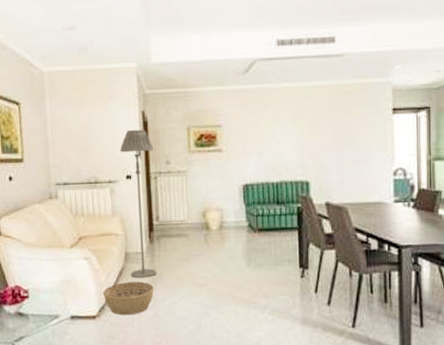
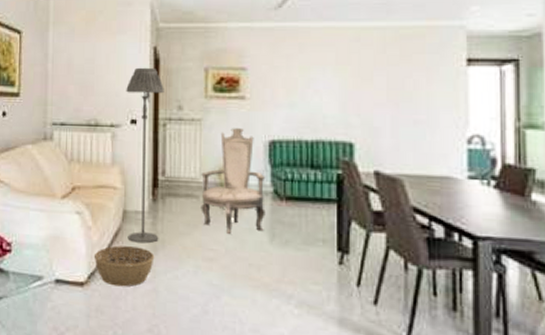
armchair: none [189,176,243,263] -> present [201,128,266,234]

